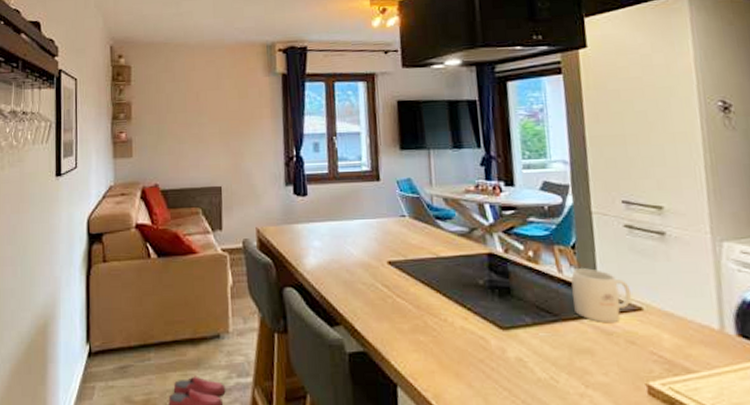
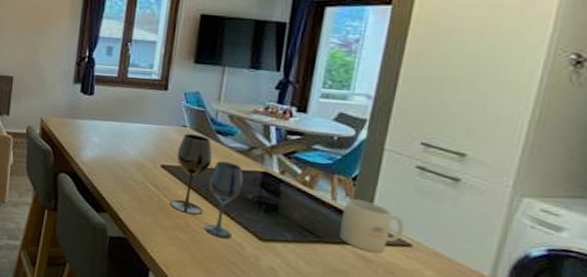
wineglass: none [400,223,439,311] -> present [170,134,213,215]
wineglass: none [438,248,472,333] -> present [204,161,244,238]

